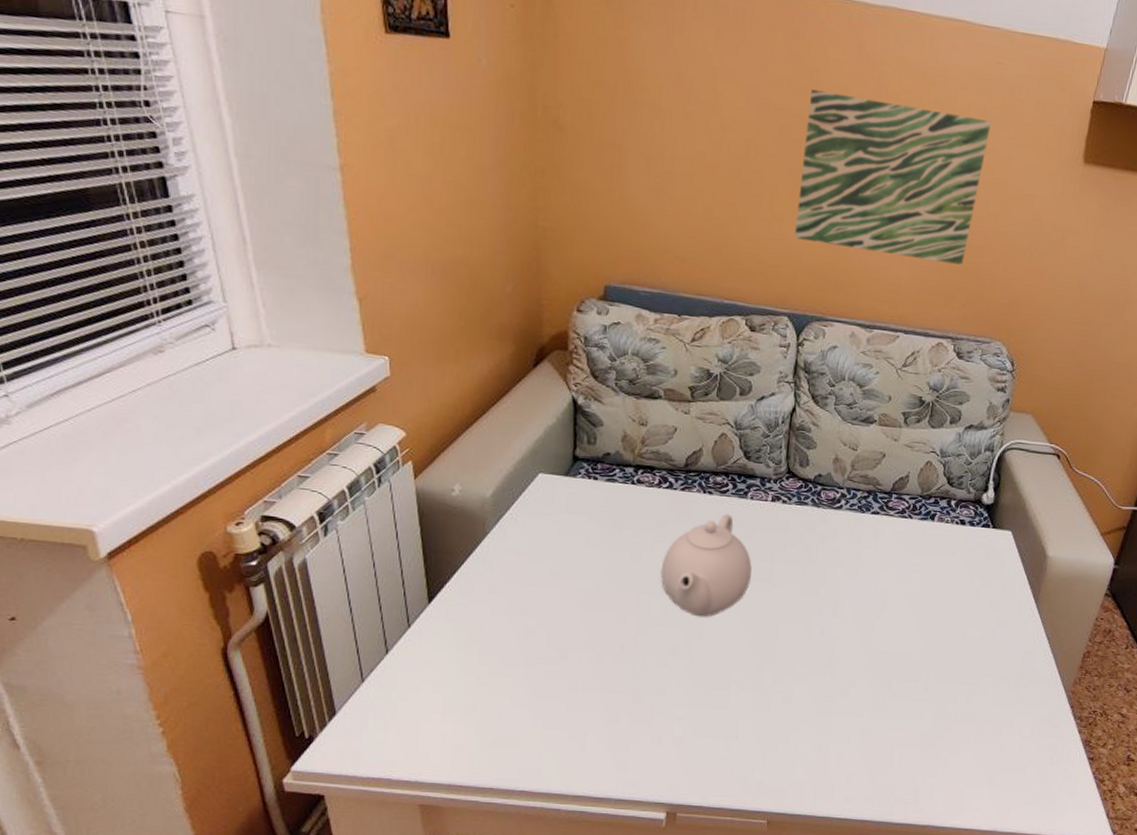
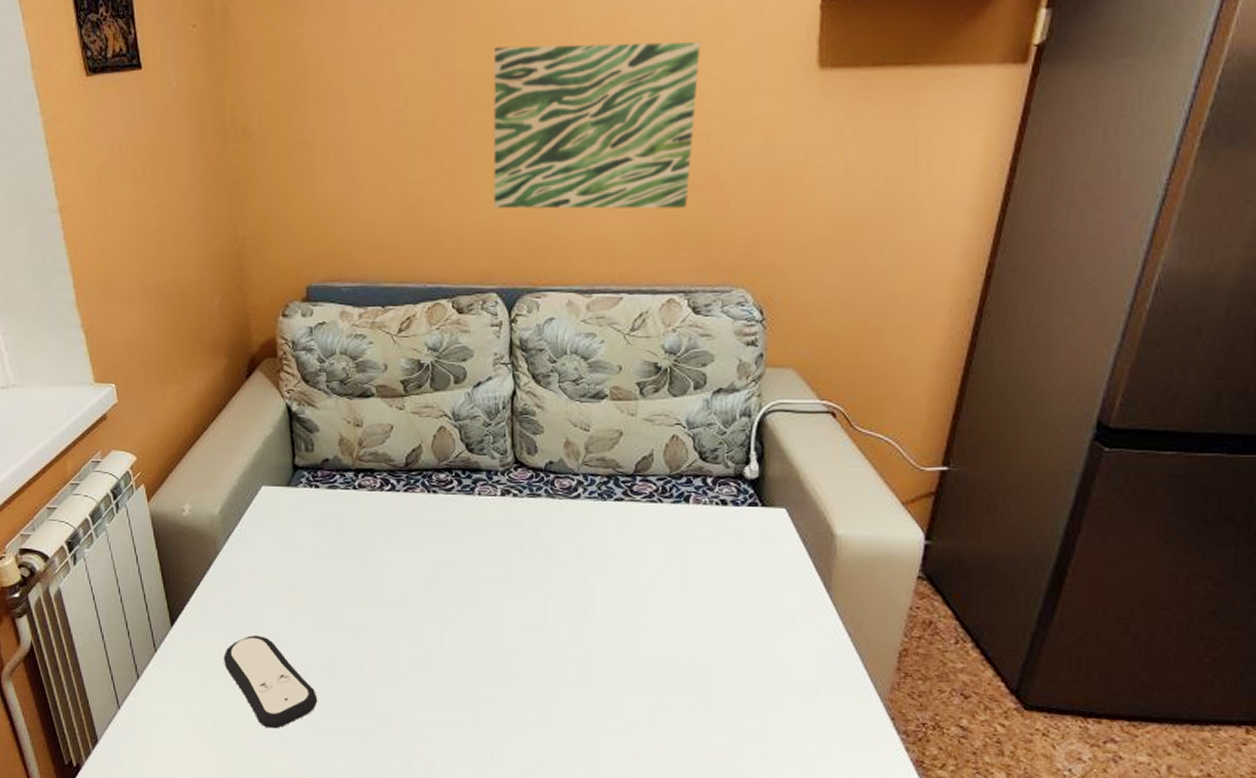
remote control: none [482,616,576,705] -> present [223,635,318,729]
teapot: present [660,514,752,617] -> none [392,513,488,628]

